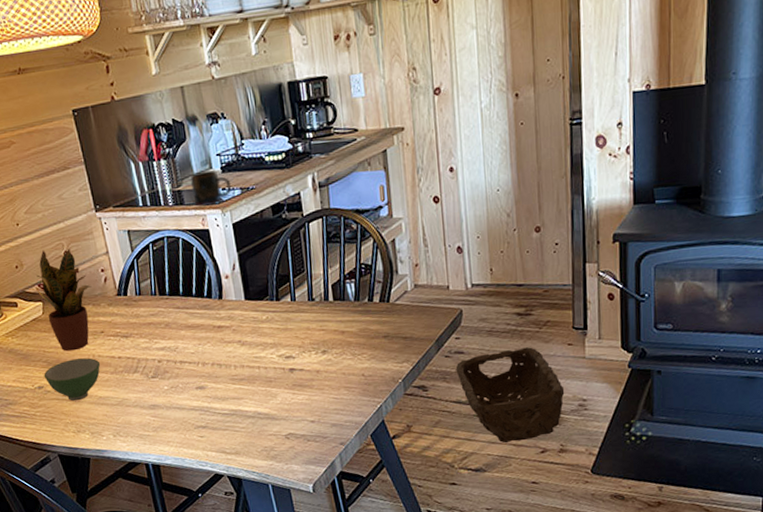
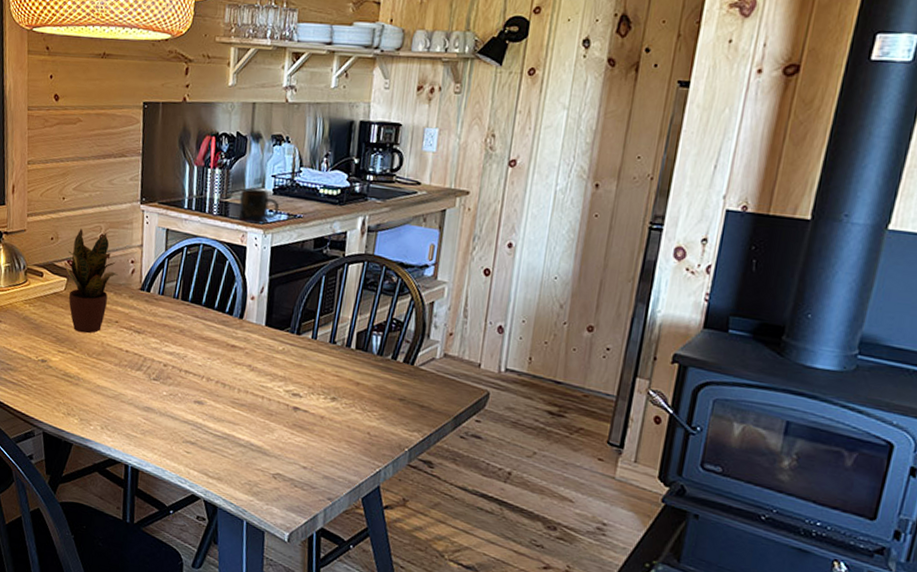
bowl: present [43,358,101,401] -> none [49,341,107,384]
woven basket: present [455,347,565,443] -> none [468,445,585,551]

